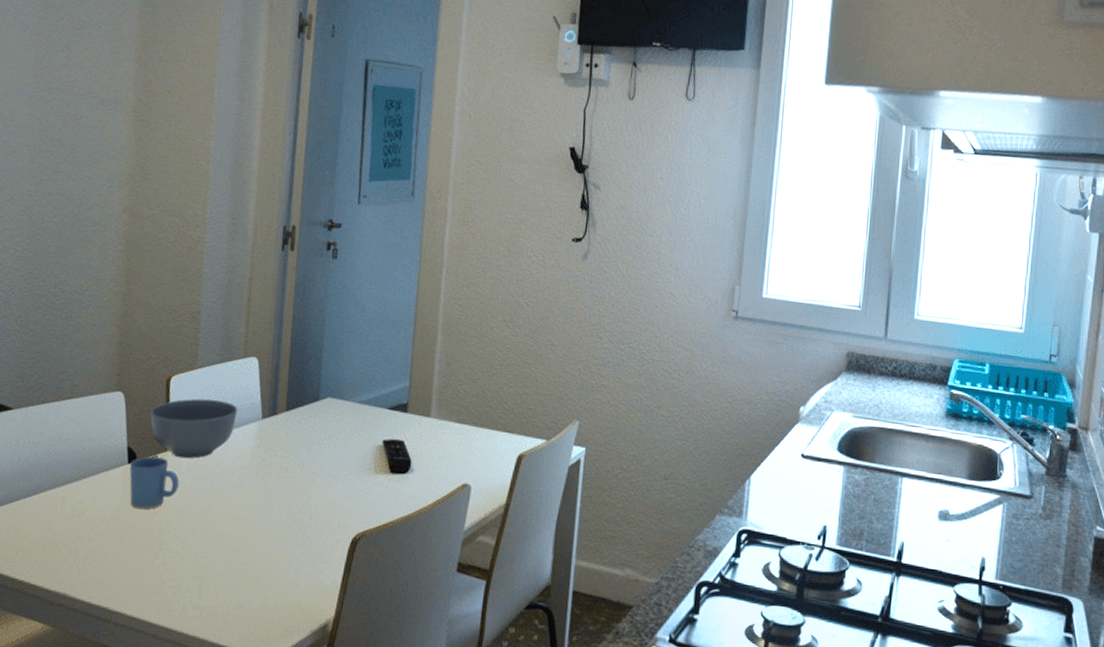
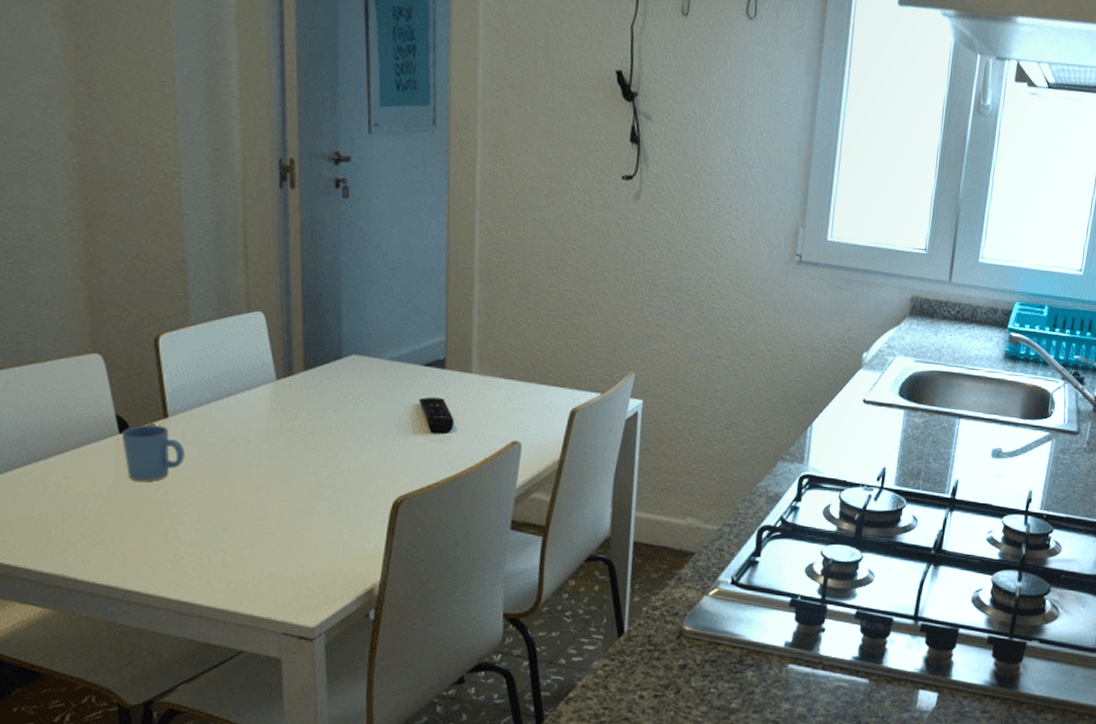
bowl: present [149,399,238,459] -> none [137,359,246,426]

